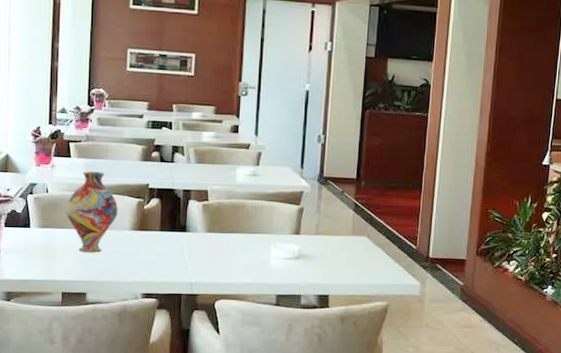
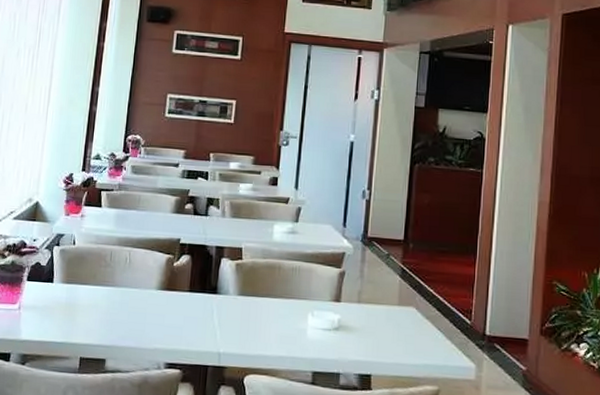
vase: present [66,171,118,253] -> none [91,223,146,314]

